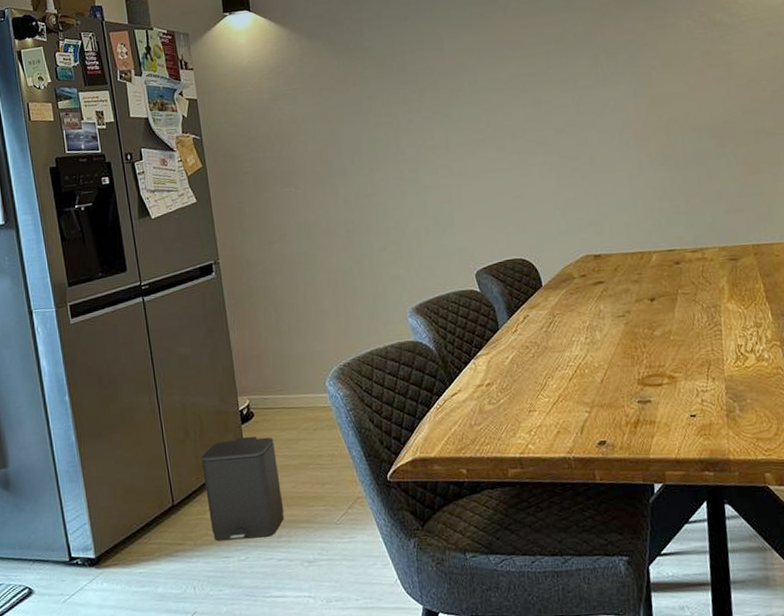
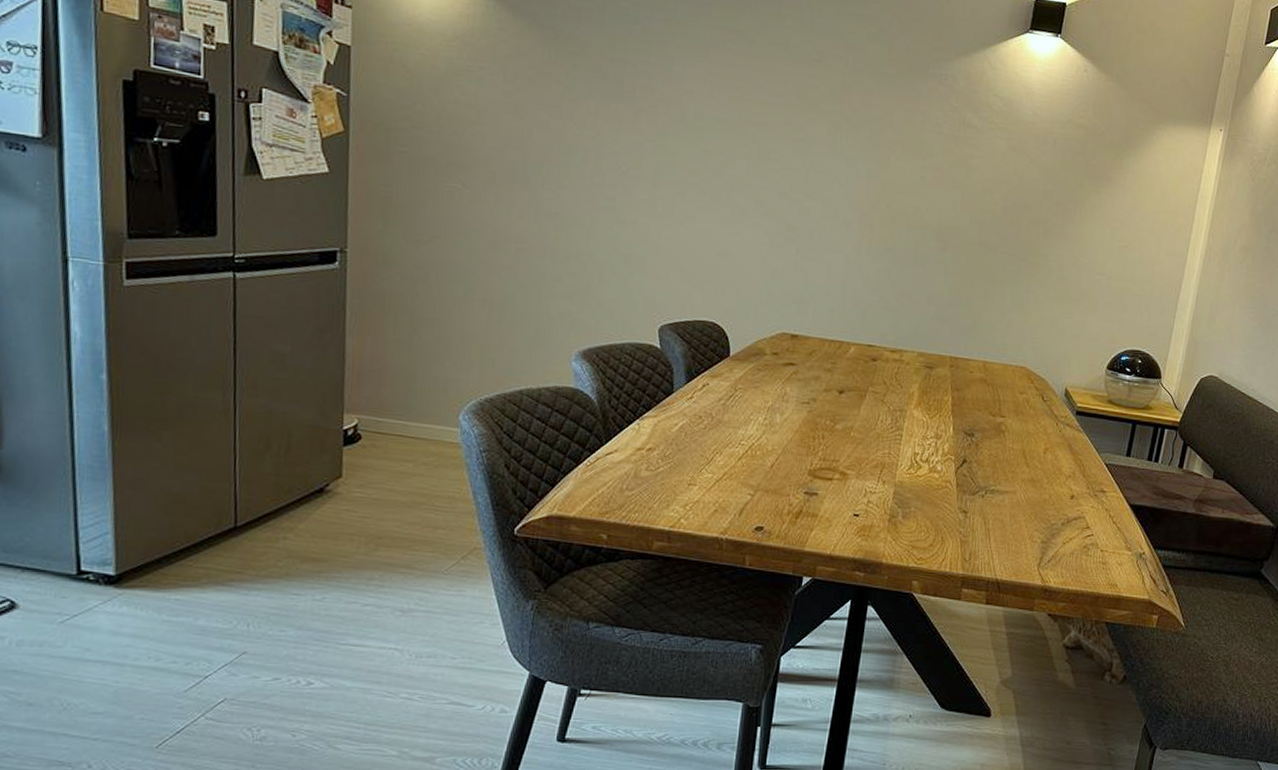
pedal bin: present [200,436,284,541] -> none [282,460,382,578]

